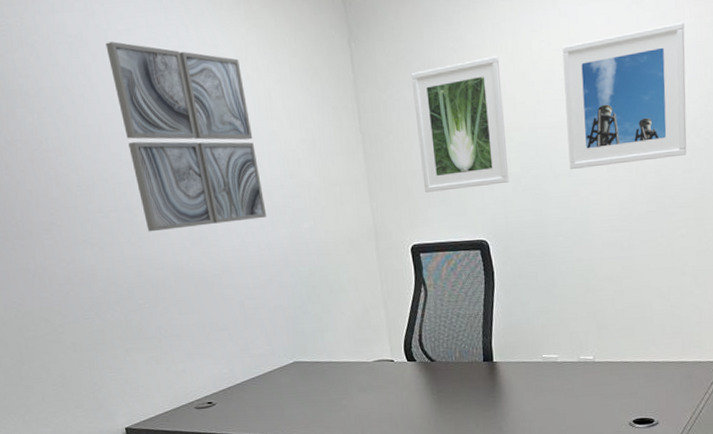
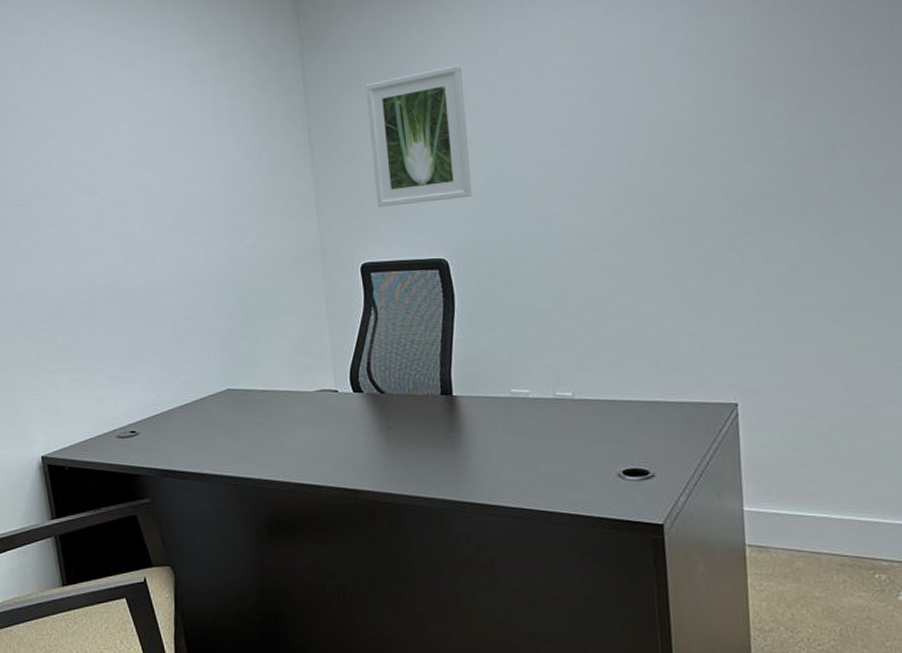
wall art: present [105,41,267,232] -> none [56,60,206,248]
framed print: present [562,22,687,169] -> none [532,25,679,182]

